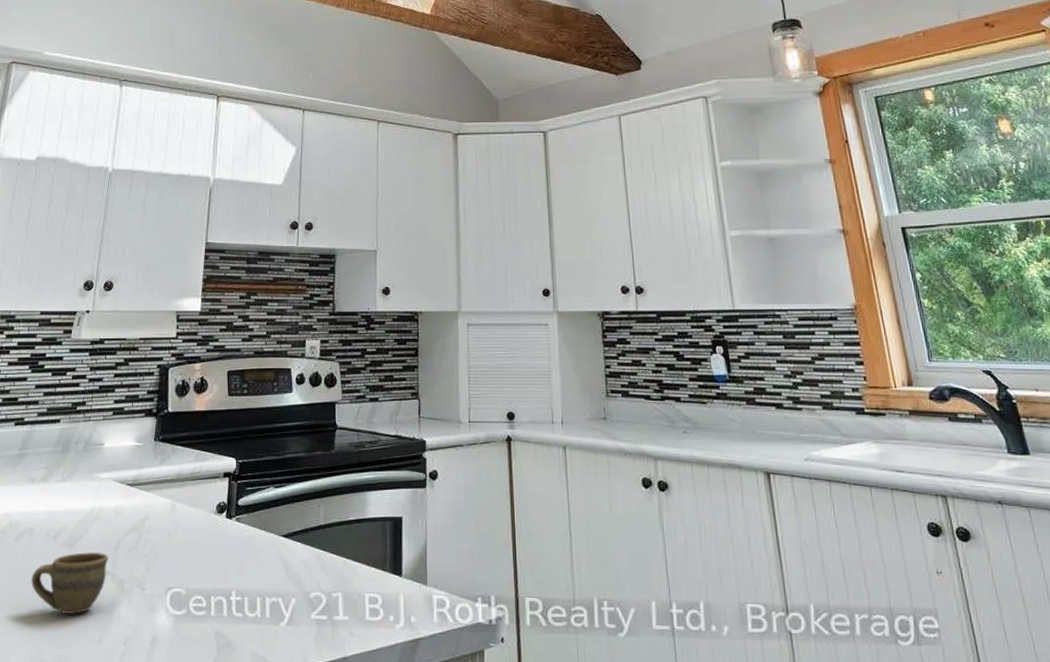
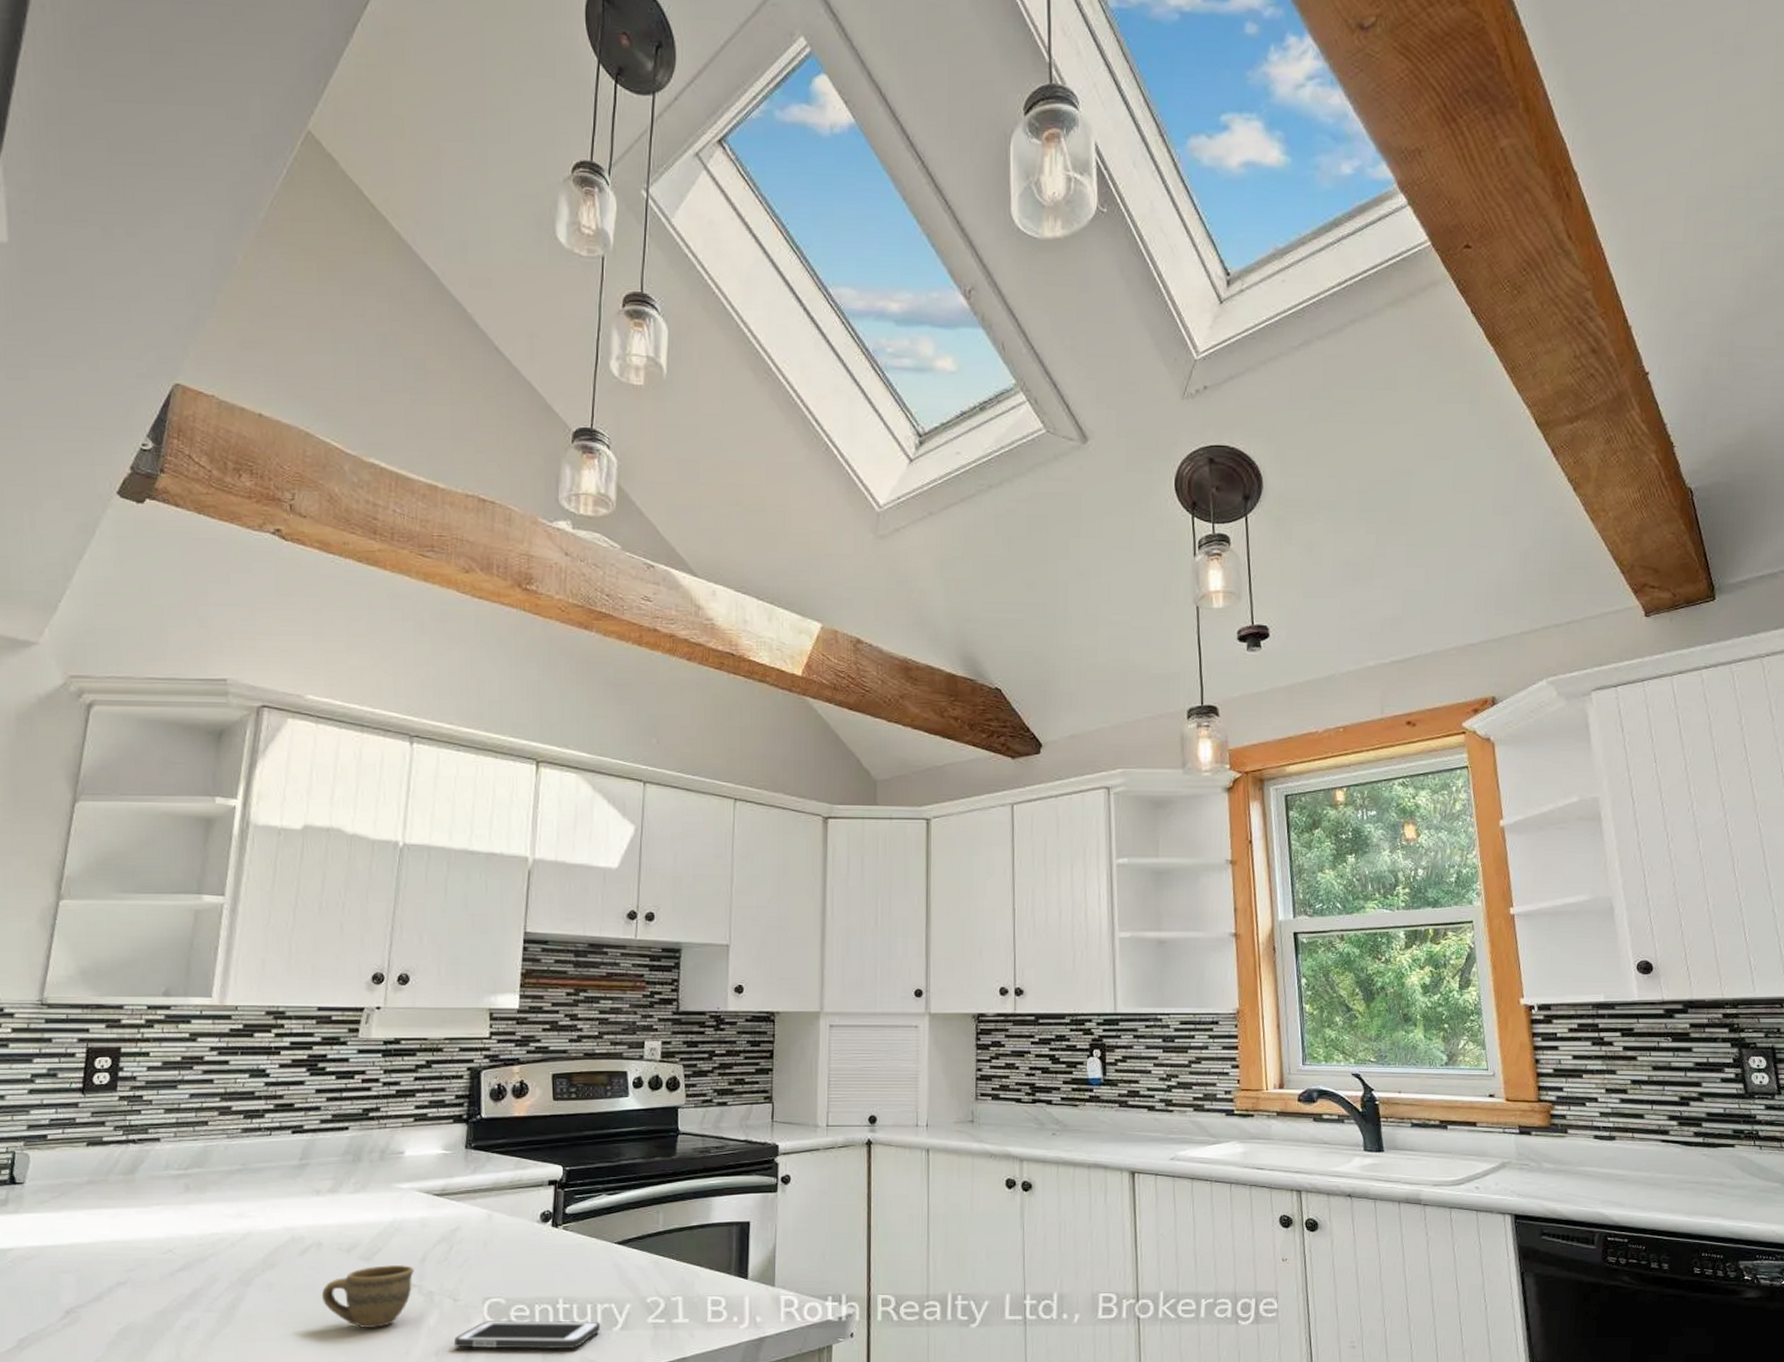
cell phone: none [140,611,269,643] -> present [453,1320,601,1350]

